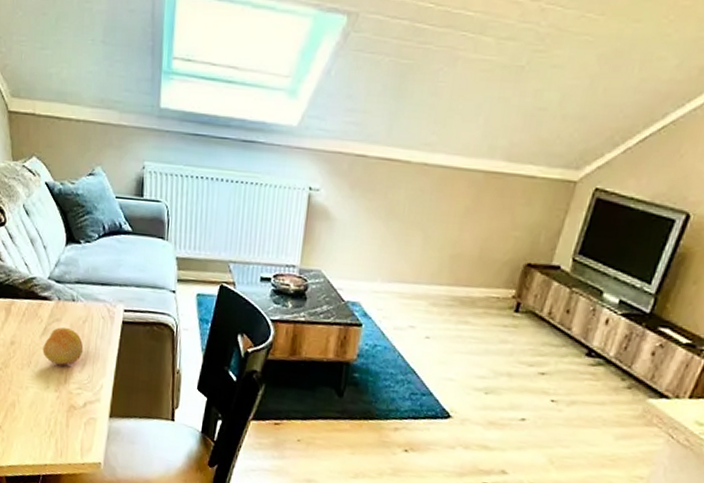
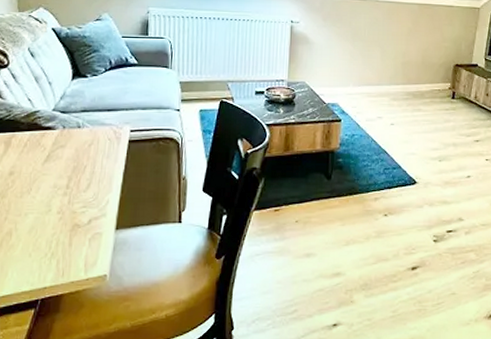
fruit: present [43,327,84,366] -> none [45,153,89,187]

